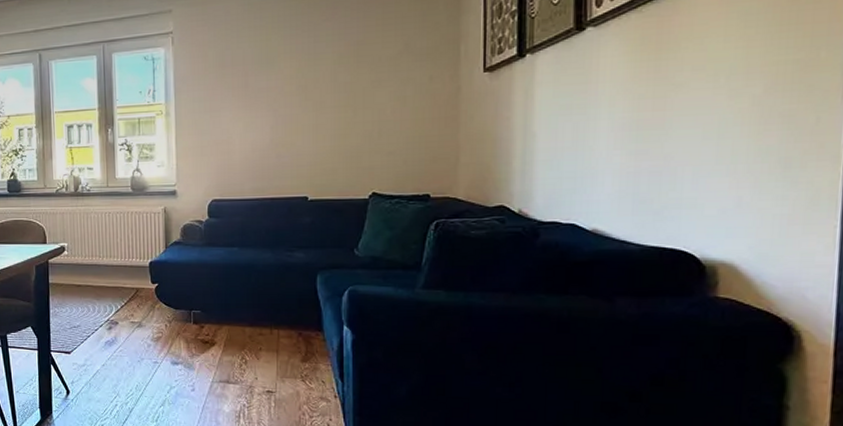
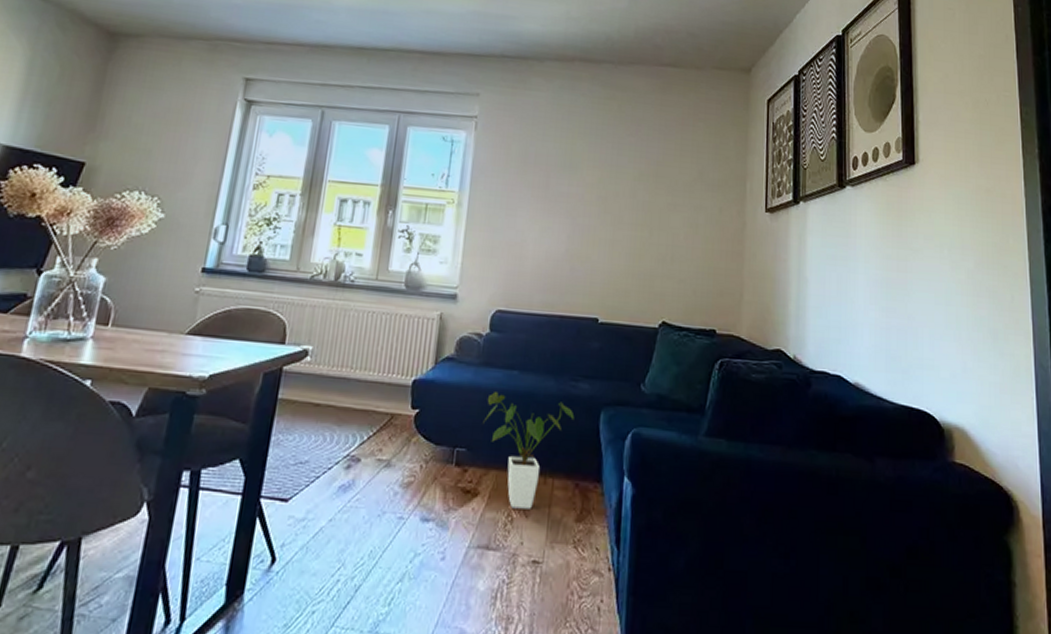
house plant: none [212,266,293,354] -> present [483,392,575,509]

